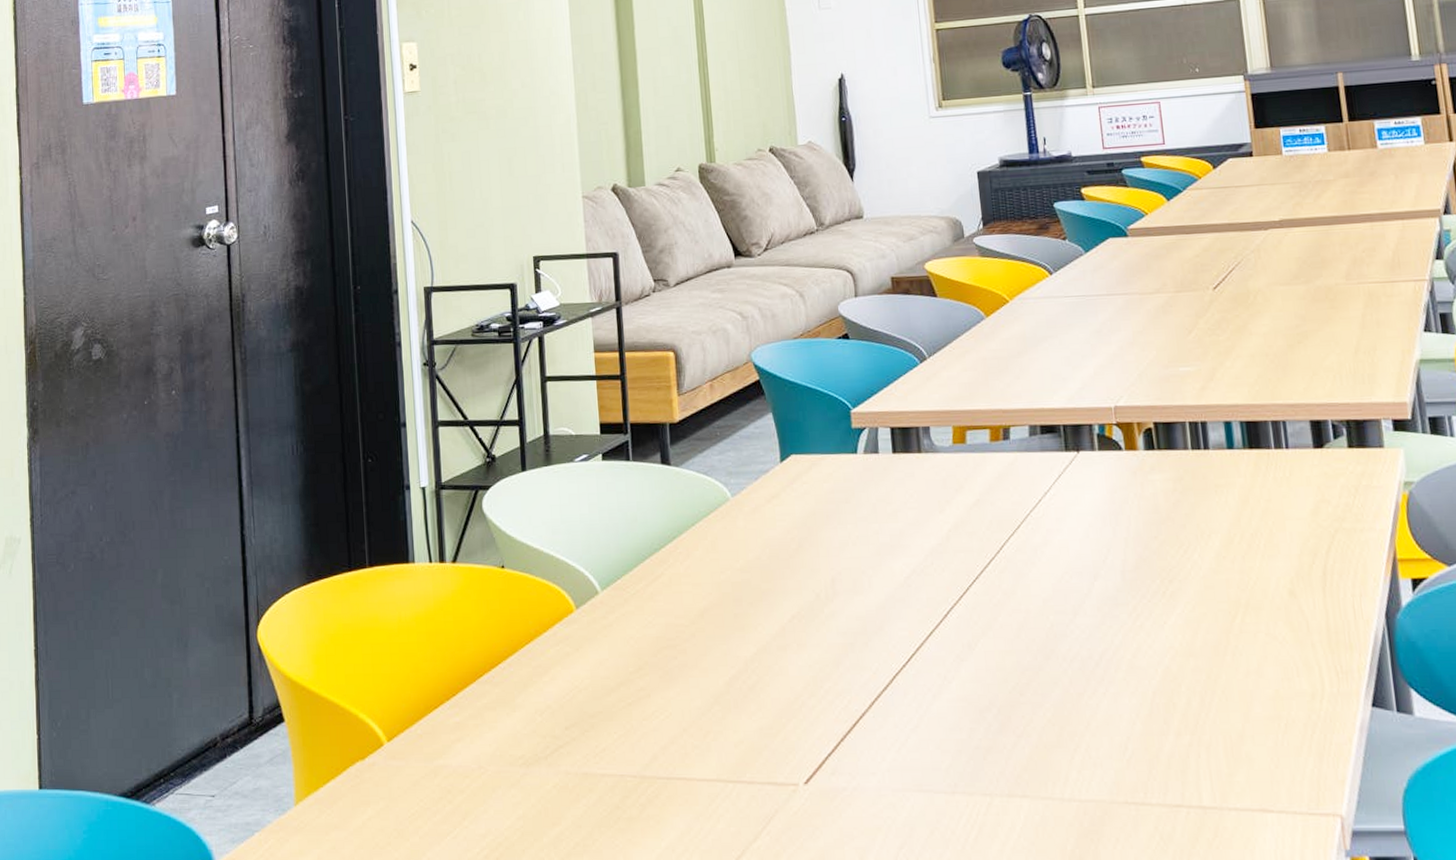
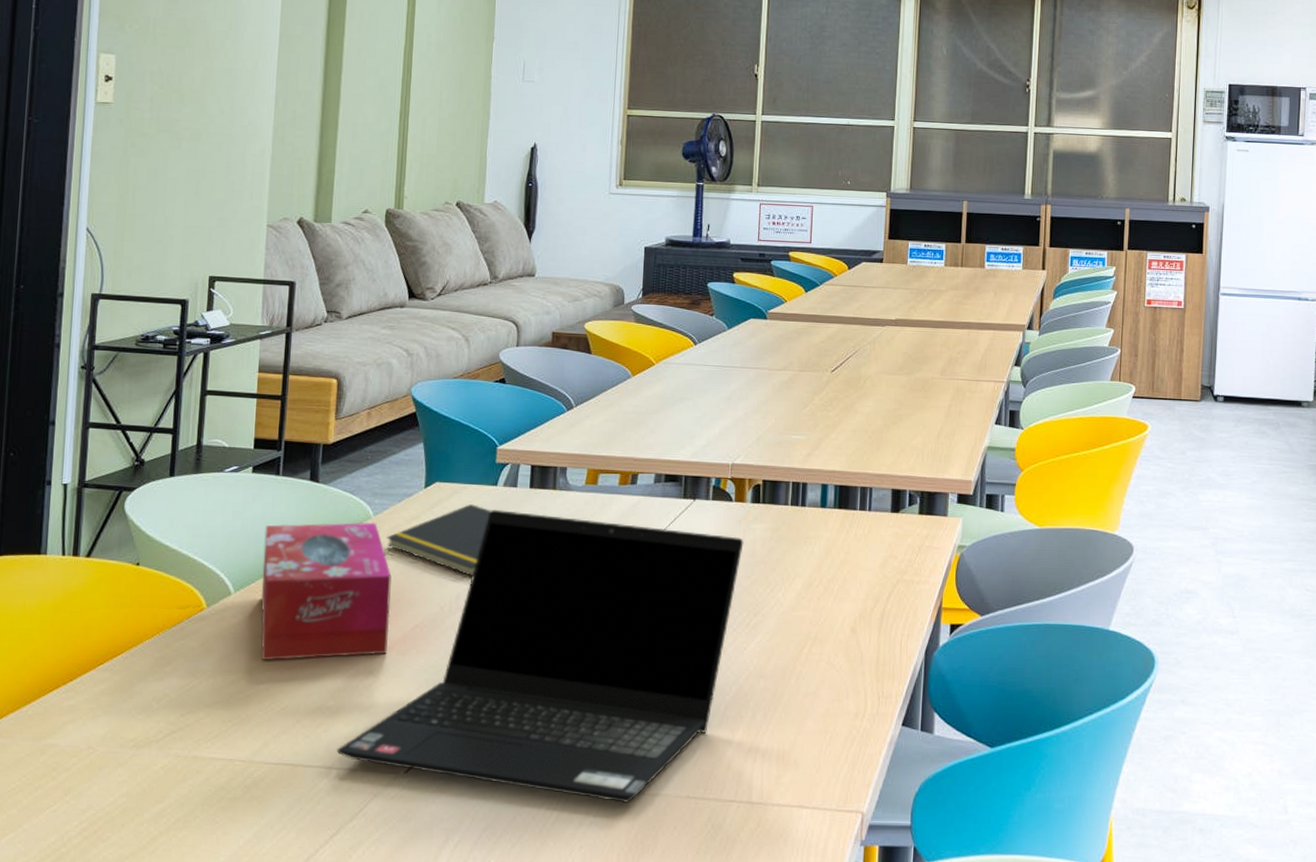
tissue box: none [623,504,767,664] -> present [260,522,392,661]
laptop computer: none [729,480,1144,811] -> present [336,510,744,803]
notepad: none [748,476,855,557] -> present [387,504,492,576]

